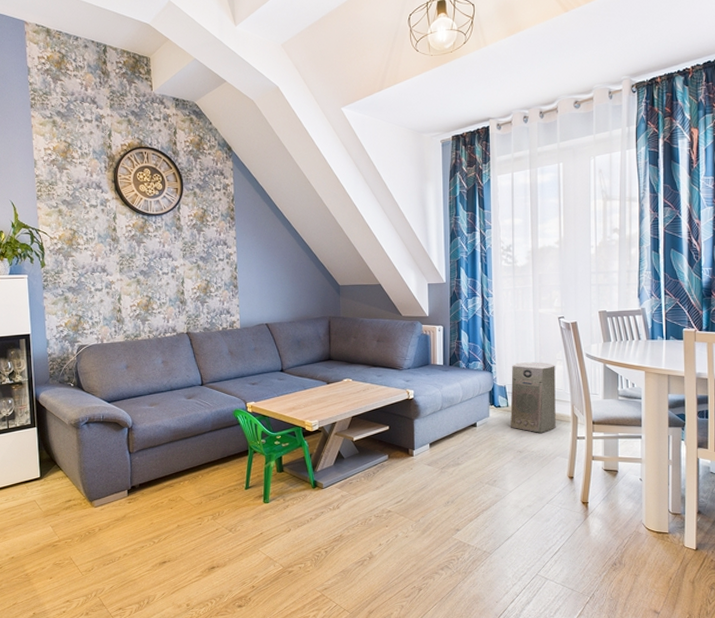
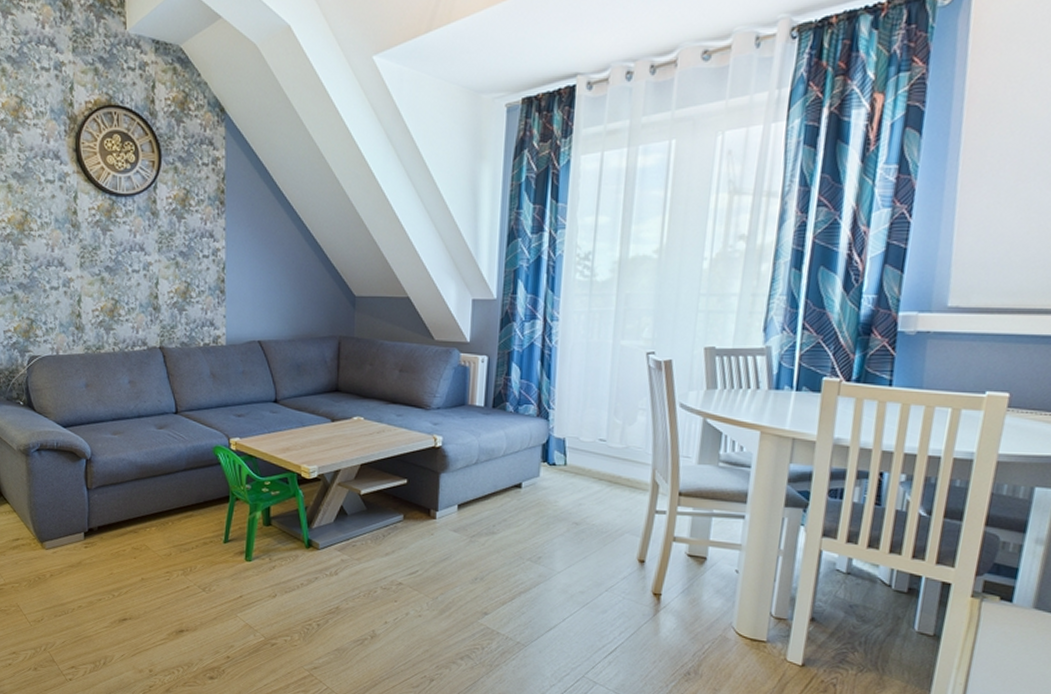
air purifier: present [510,362,556,433] -> none [567,409,636,502]

